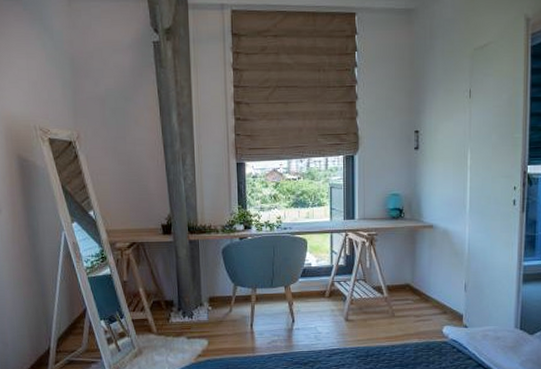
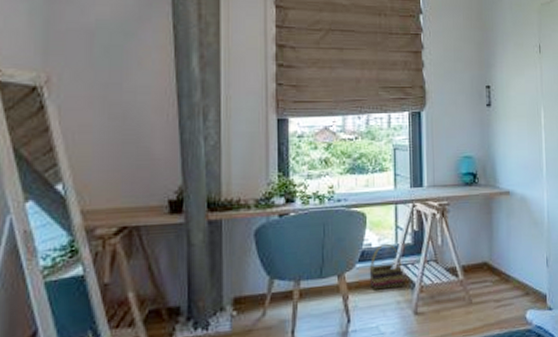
basket: none [309,264,337,300] -> present [369,243,404,290]

